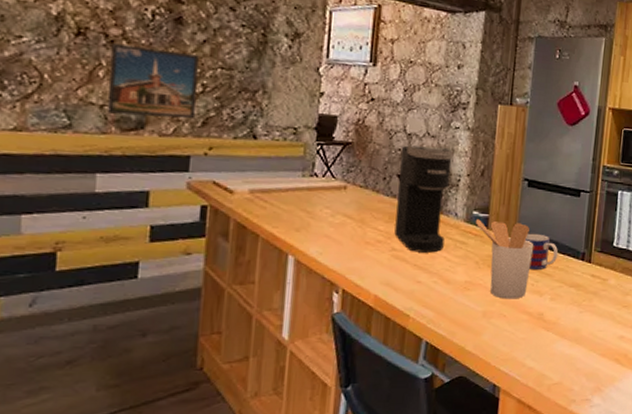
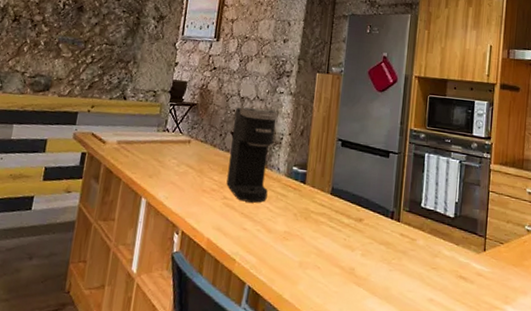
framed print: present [107,43,199,119] -> none [26,27,92,84]
utensil holder: present [475,219,533,299] -> none [294,174,346,252]
mug: present [525,233,558,270] -> none [339,189,369,225]

